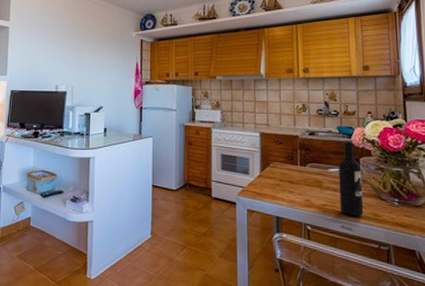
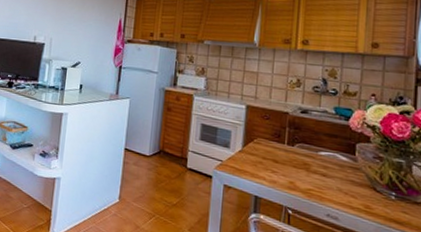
wine bottle: present [338,141,364,216] -> none [328,123,357,206]

